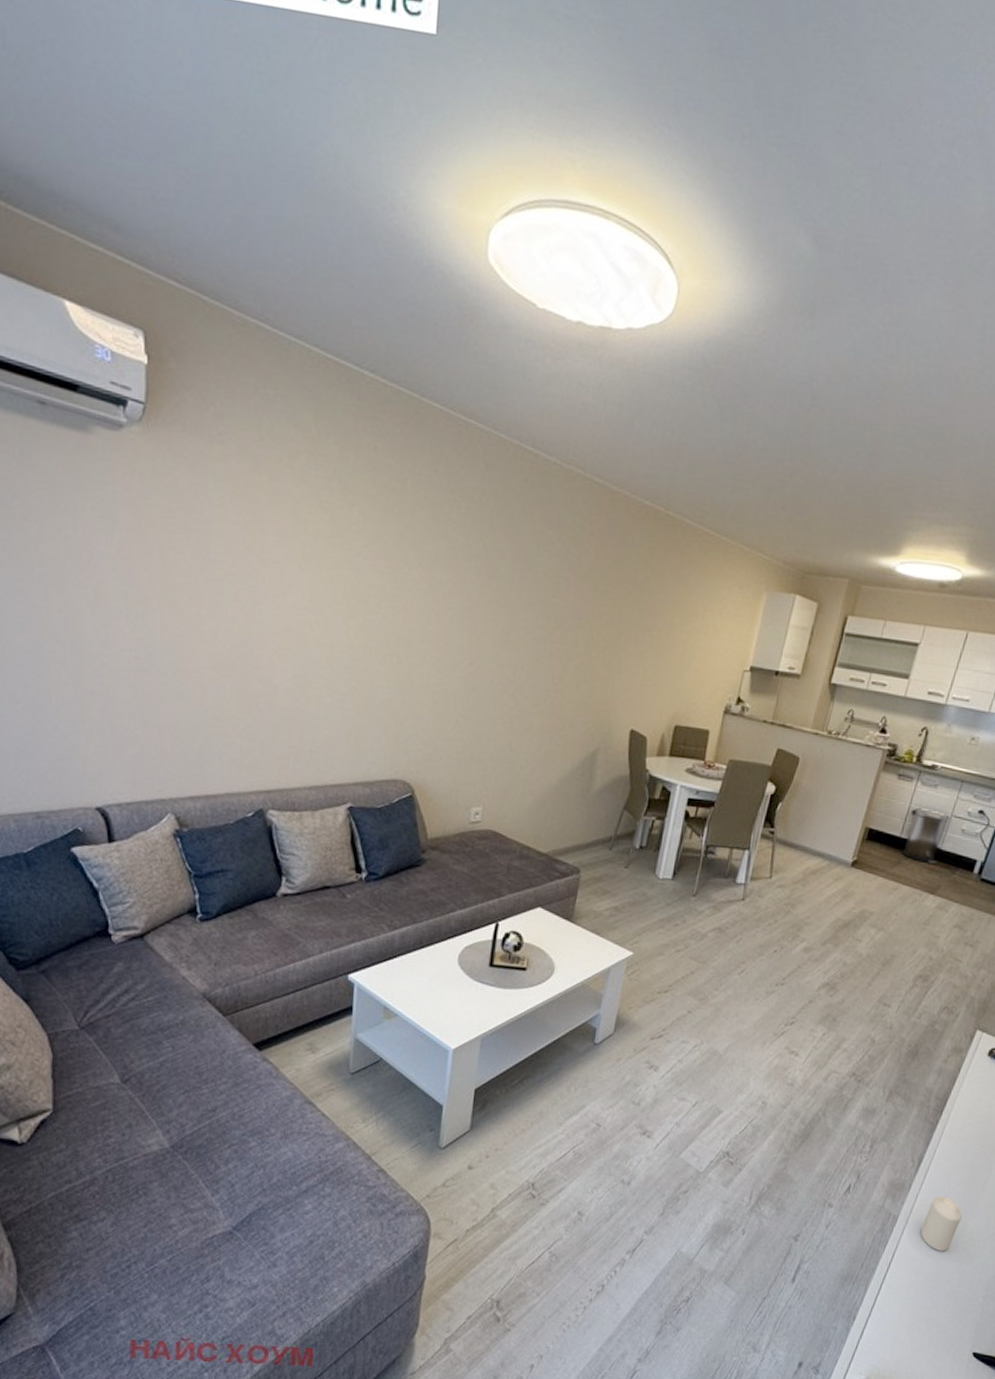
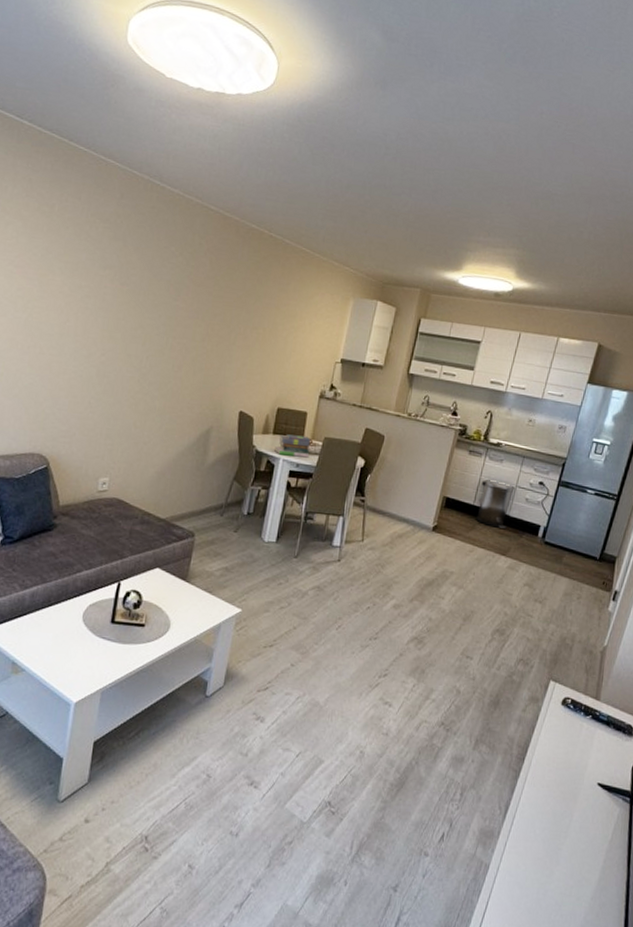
books: none [671,756,714,784] -> present [274,434,311,458]
candle: present [920,1196,963,1251] -> none [510,844,549,900]

